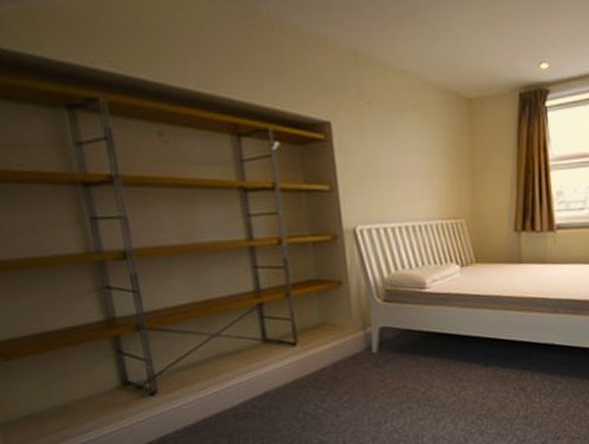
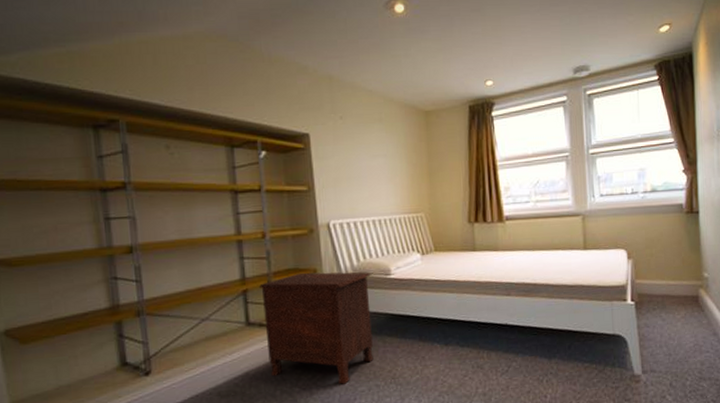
nightstand: none [275,284,406,407] -> present [258,272,374,385]

